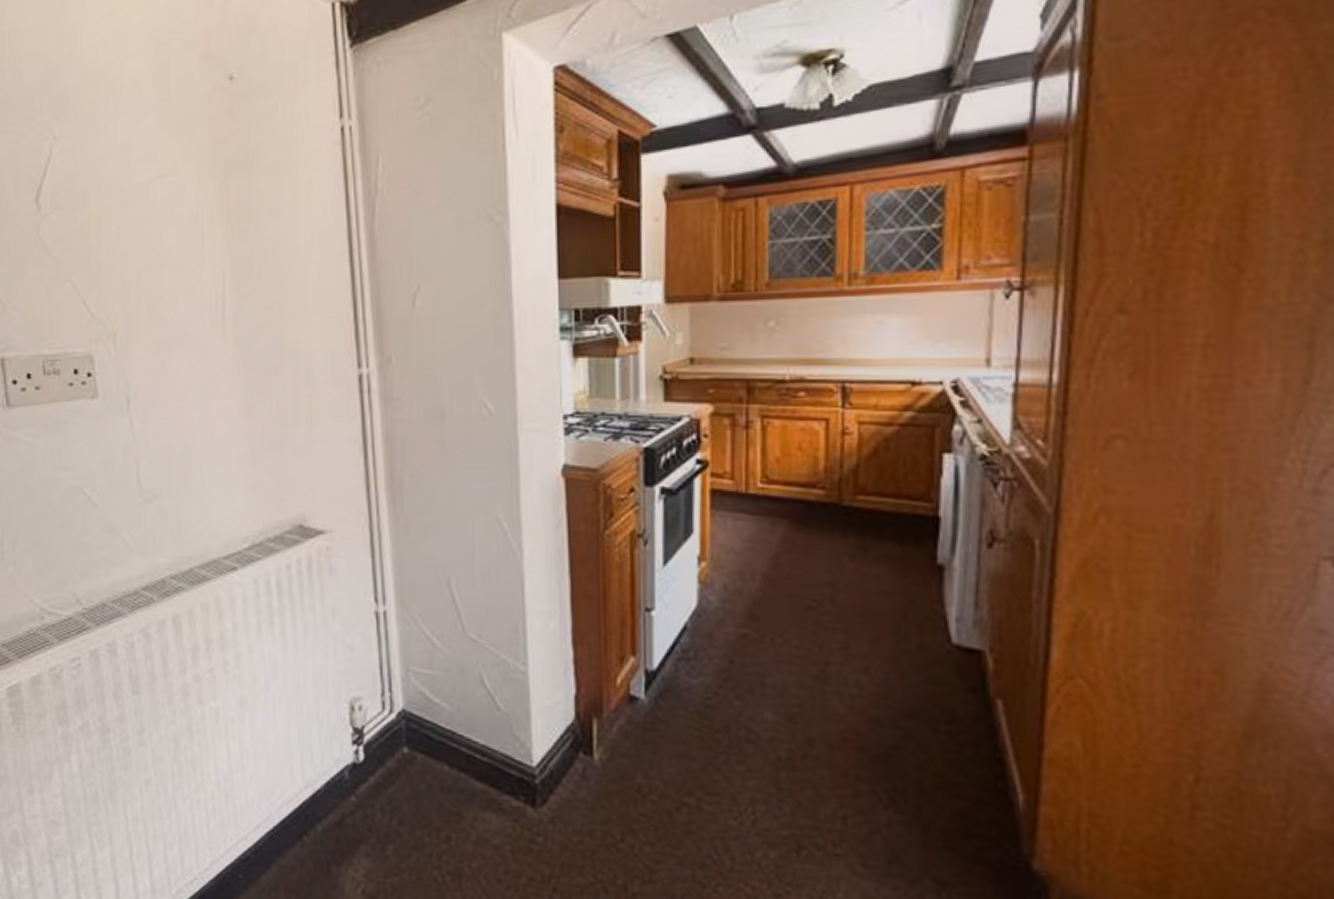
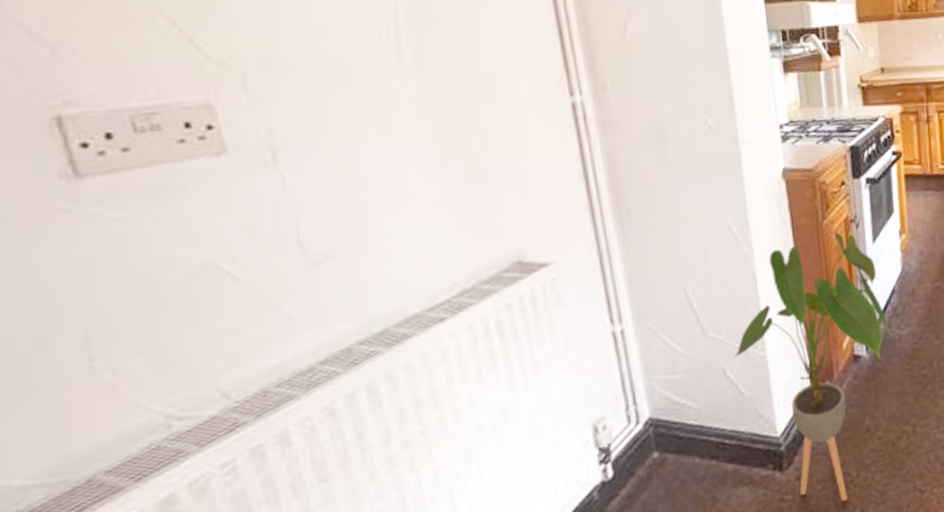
house plant: none [494,546,678,865] -> present [734,232,891,502]

